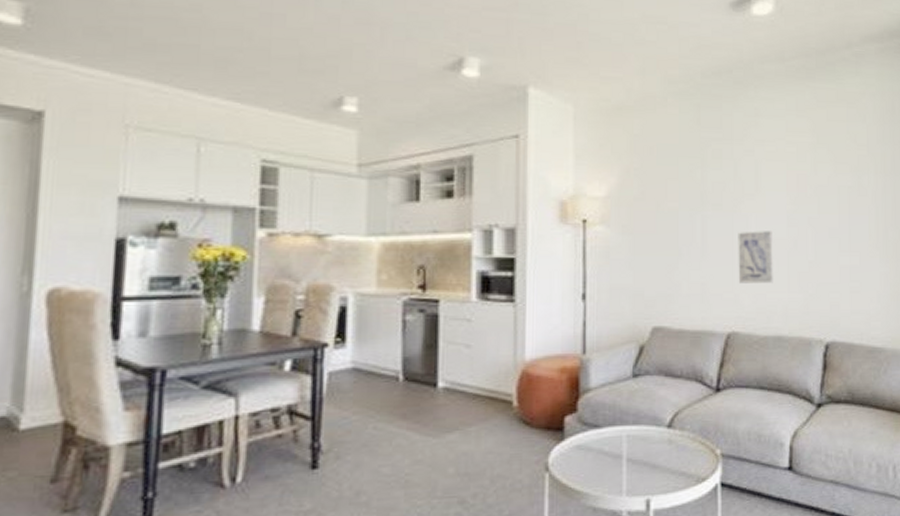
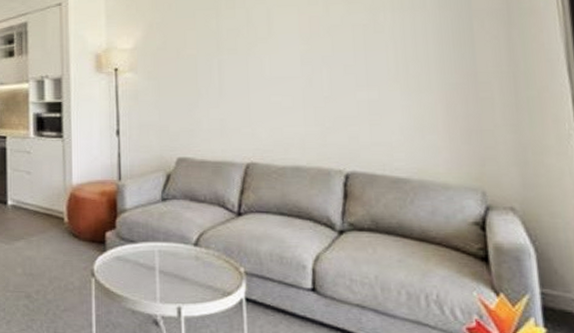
wall art: present [738,231,773,284] -> none [253,70,289,119]

